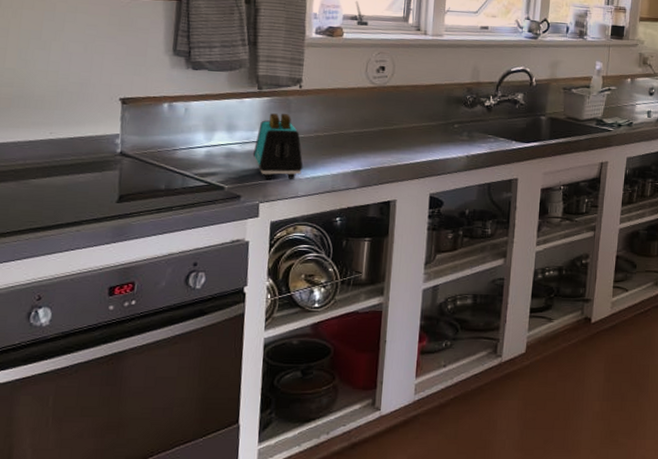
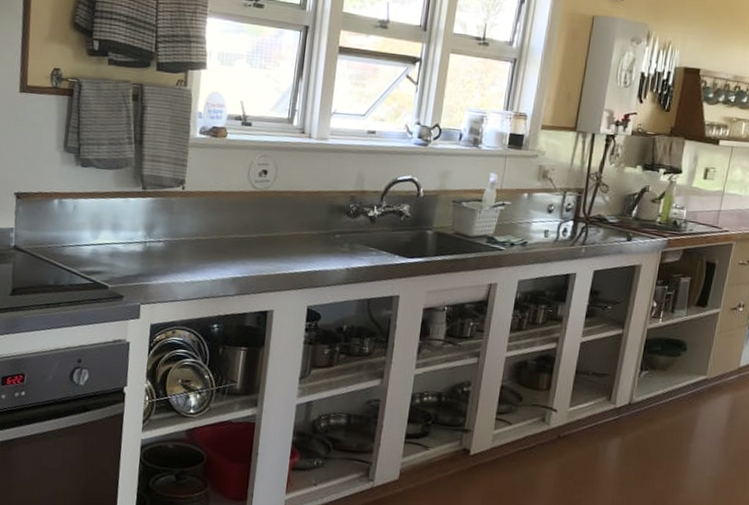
toaster: present [252,113,303,180] -> none [135,214,184,284]

